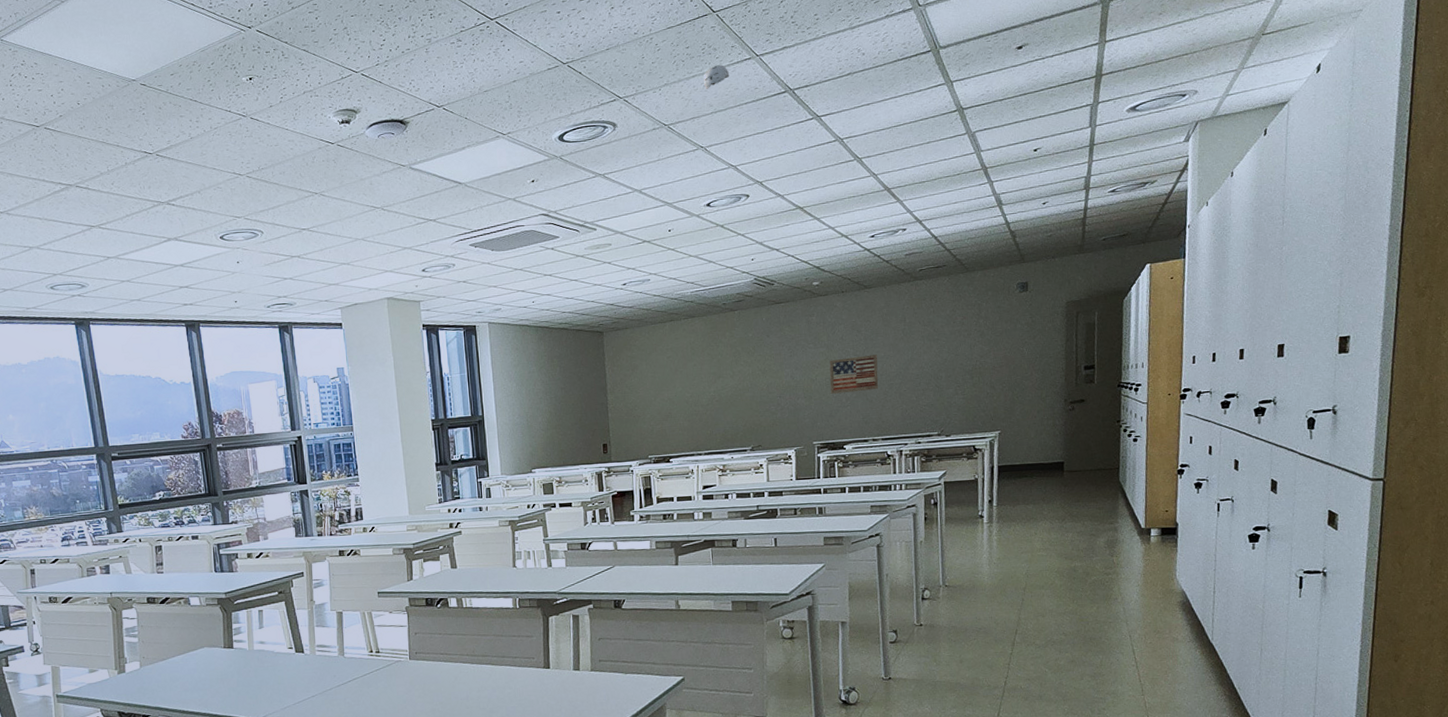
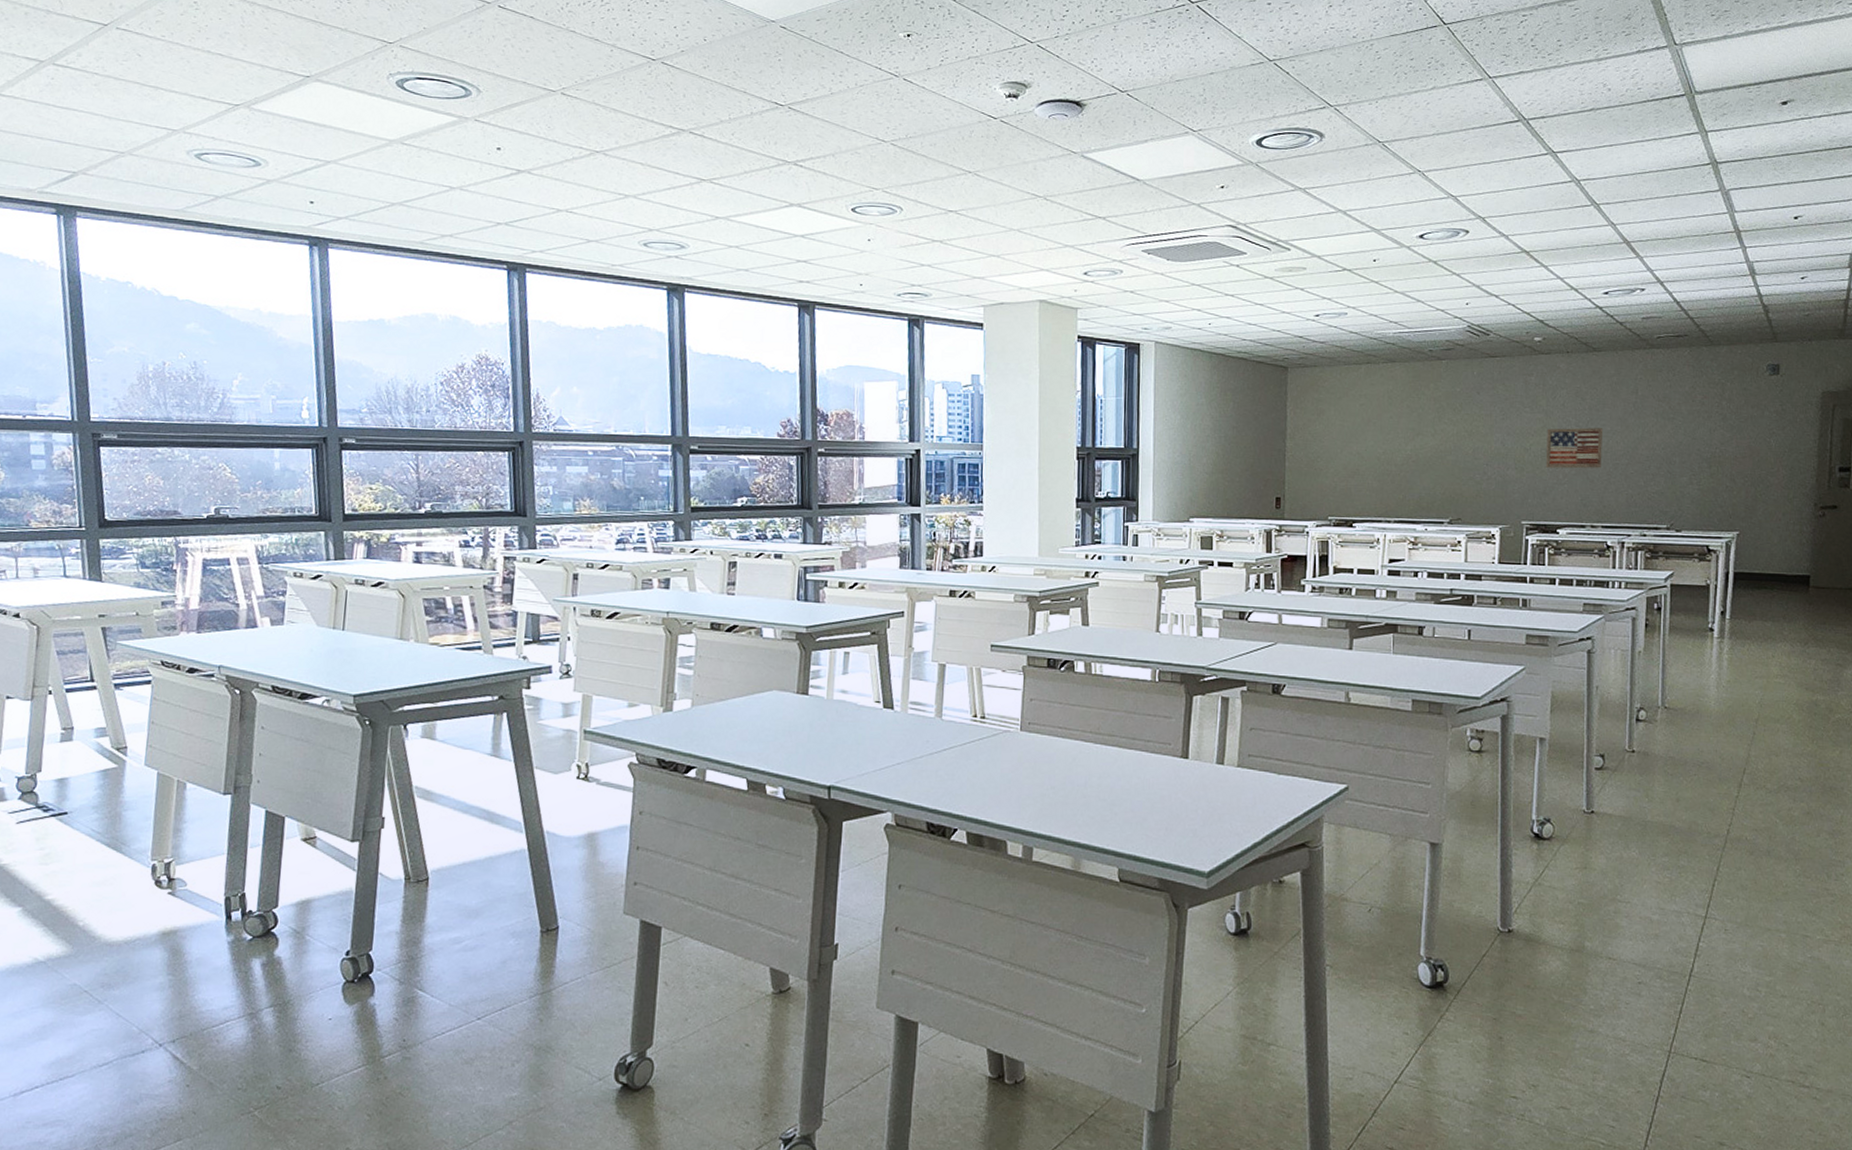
smoke detector: present [703,65,730,89] -> none [1426,82,1457,108]

